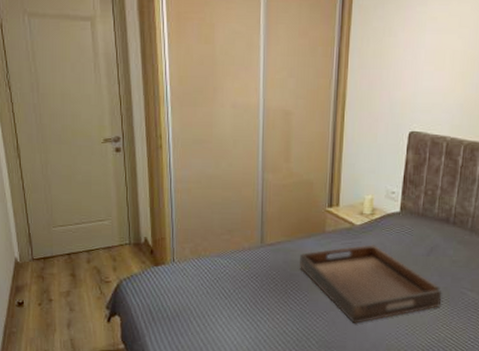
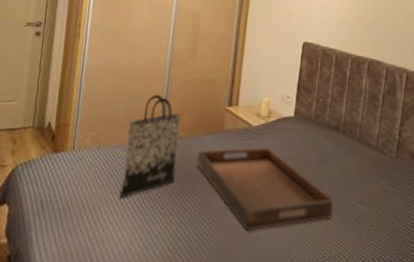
tote bag: none [224,202,279,303] -> present [119,95,181,198]

